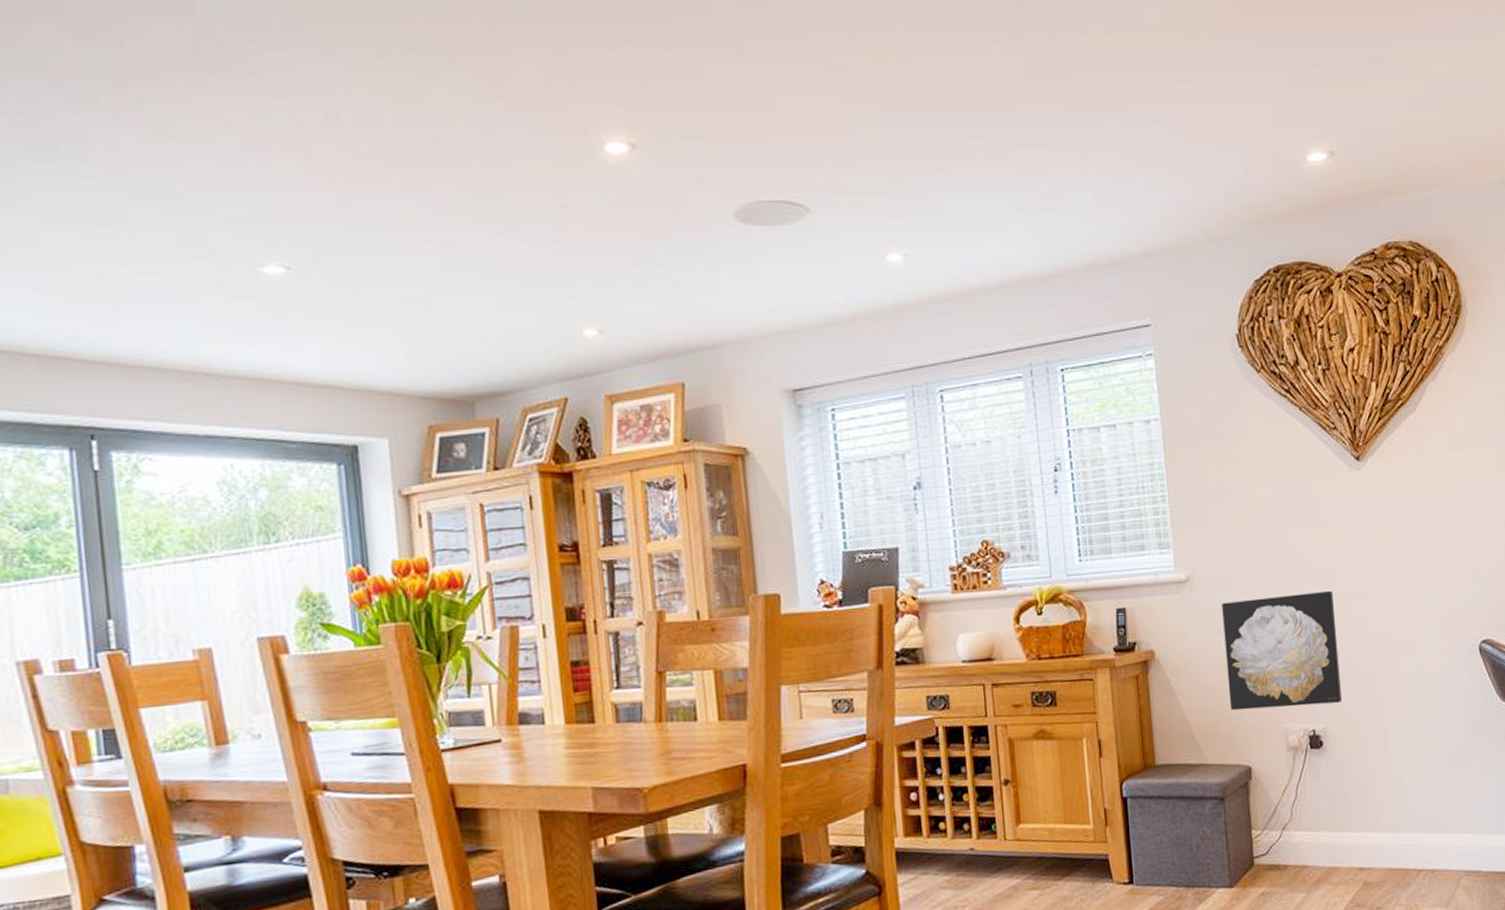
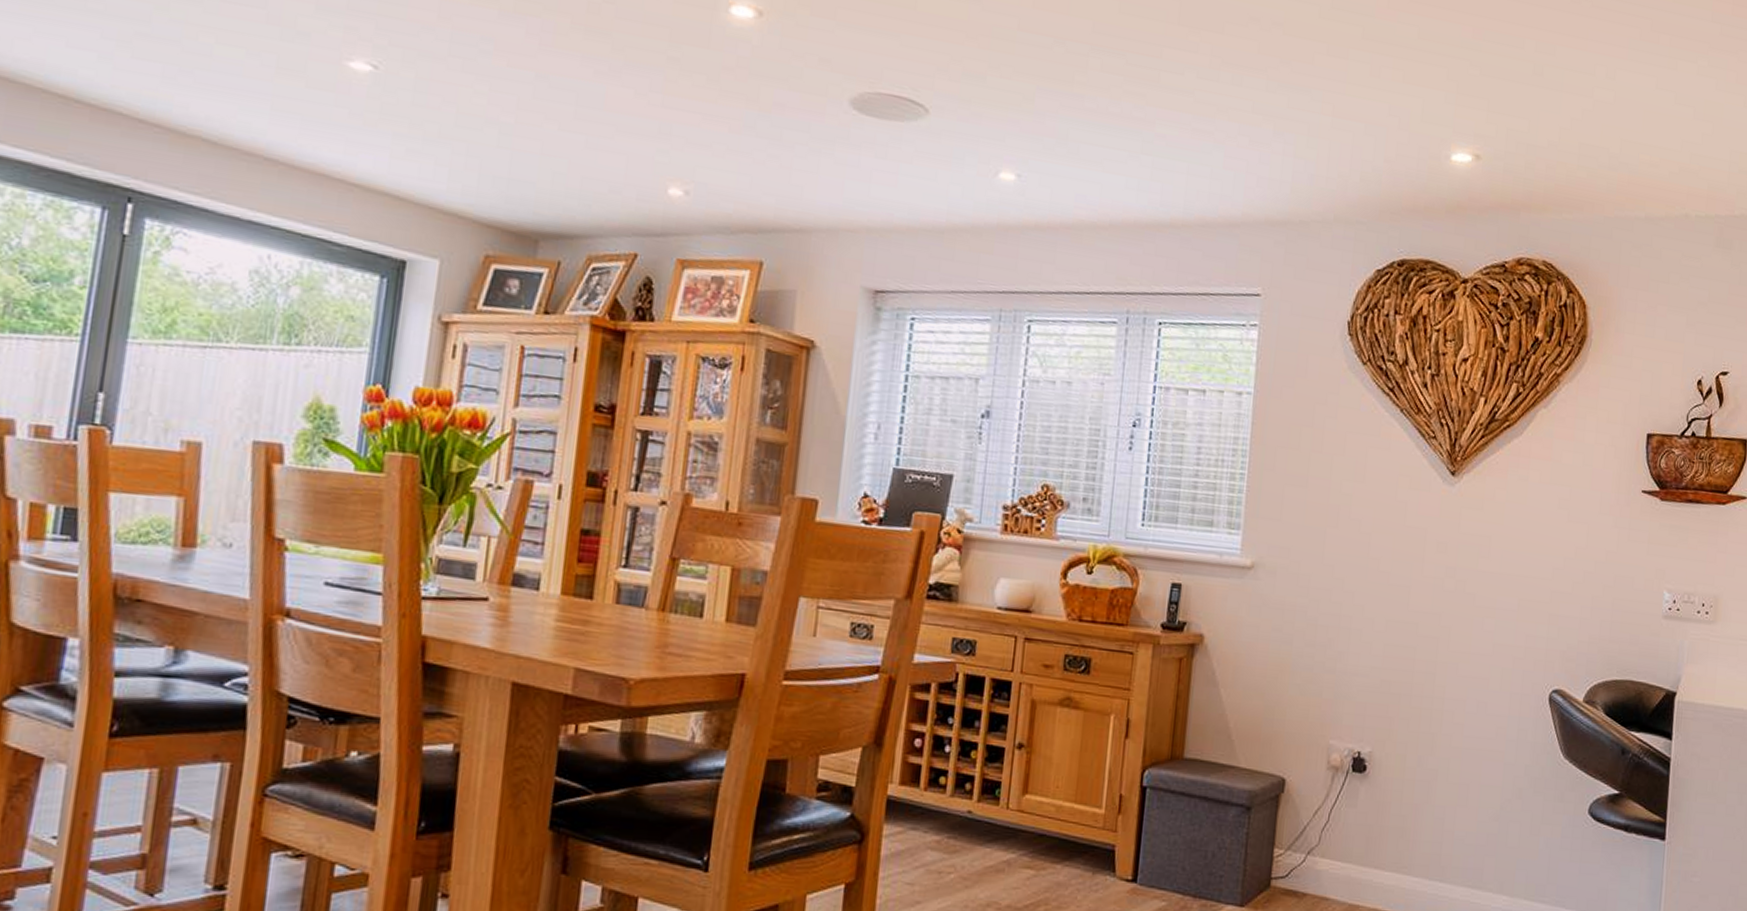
wall art: present [1222,590,1342,711] -> none [1274,597,1404,729]

